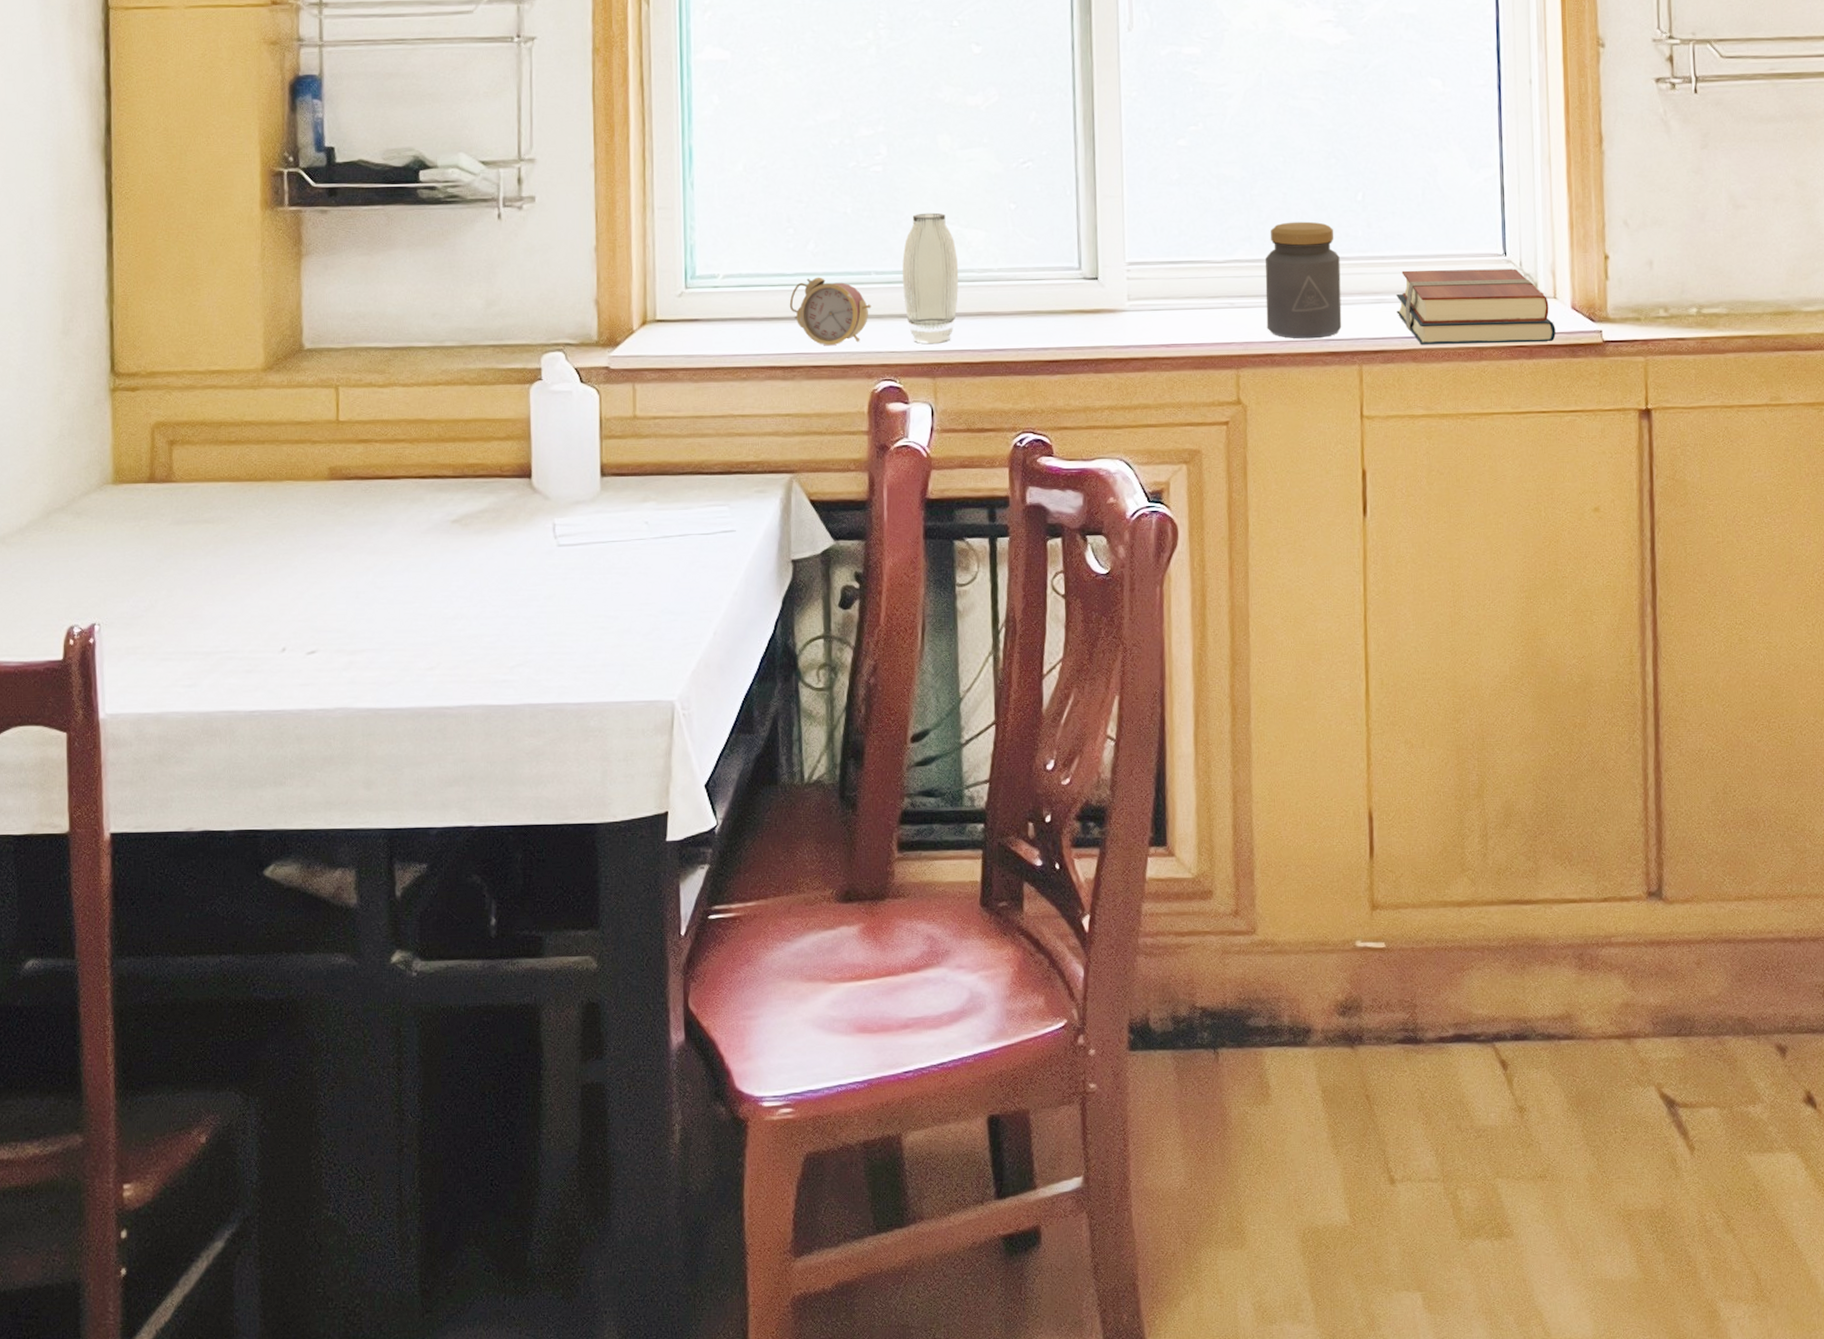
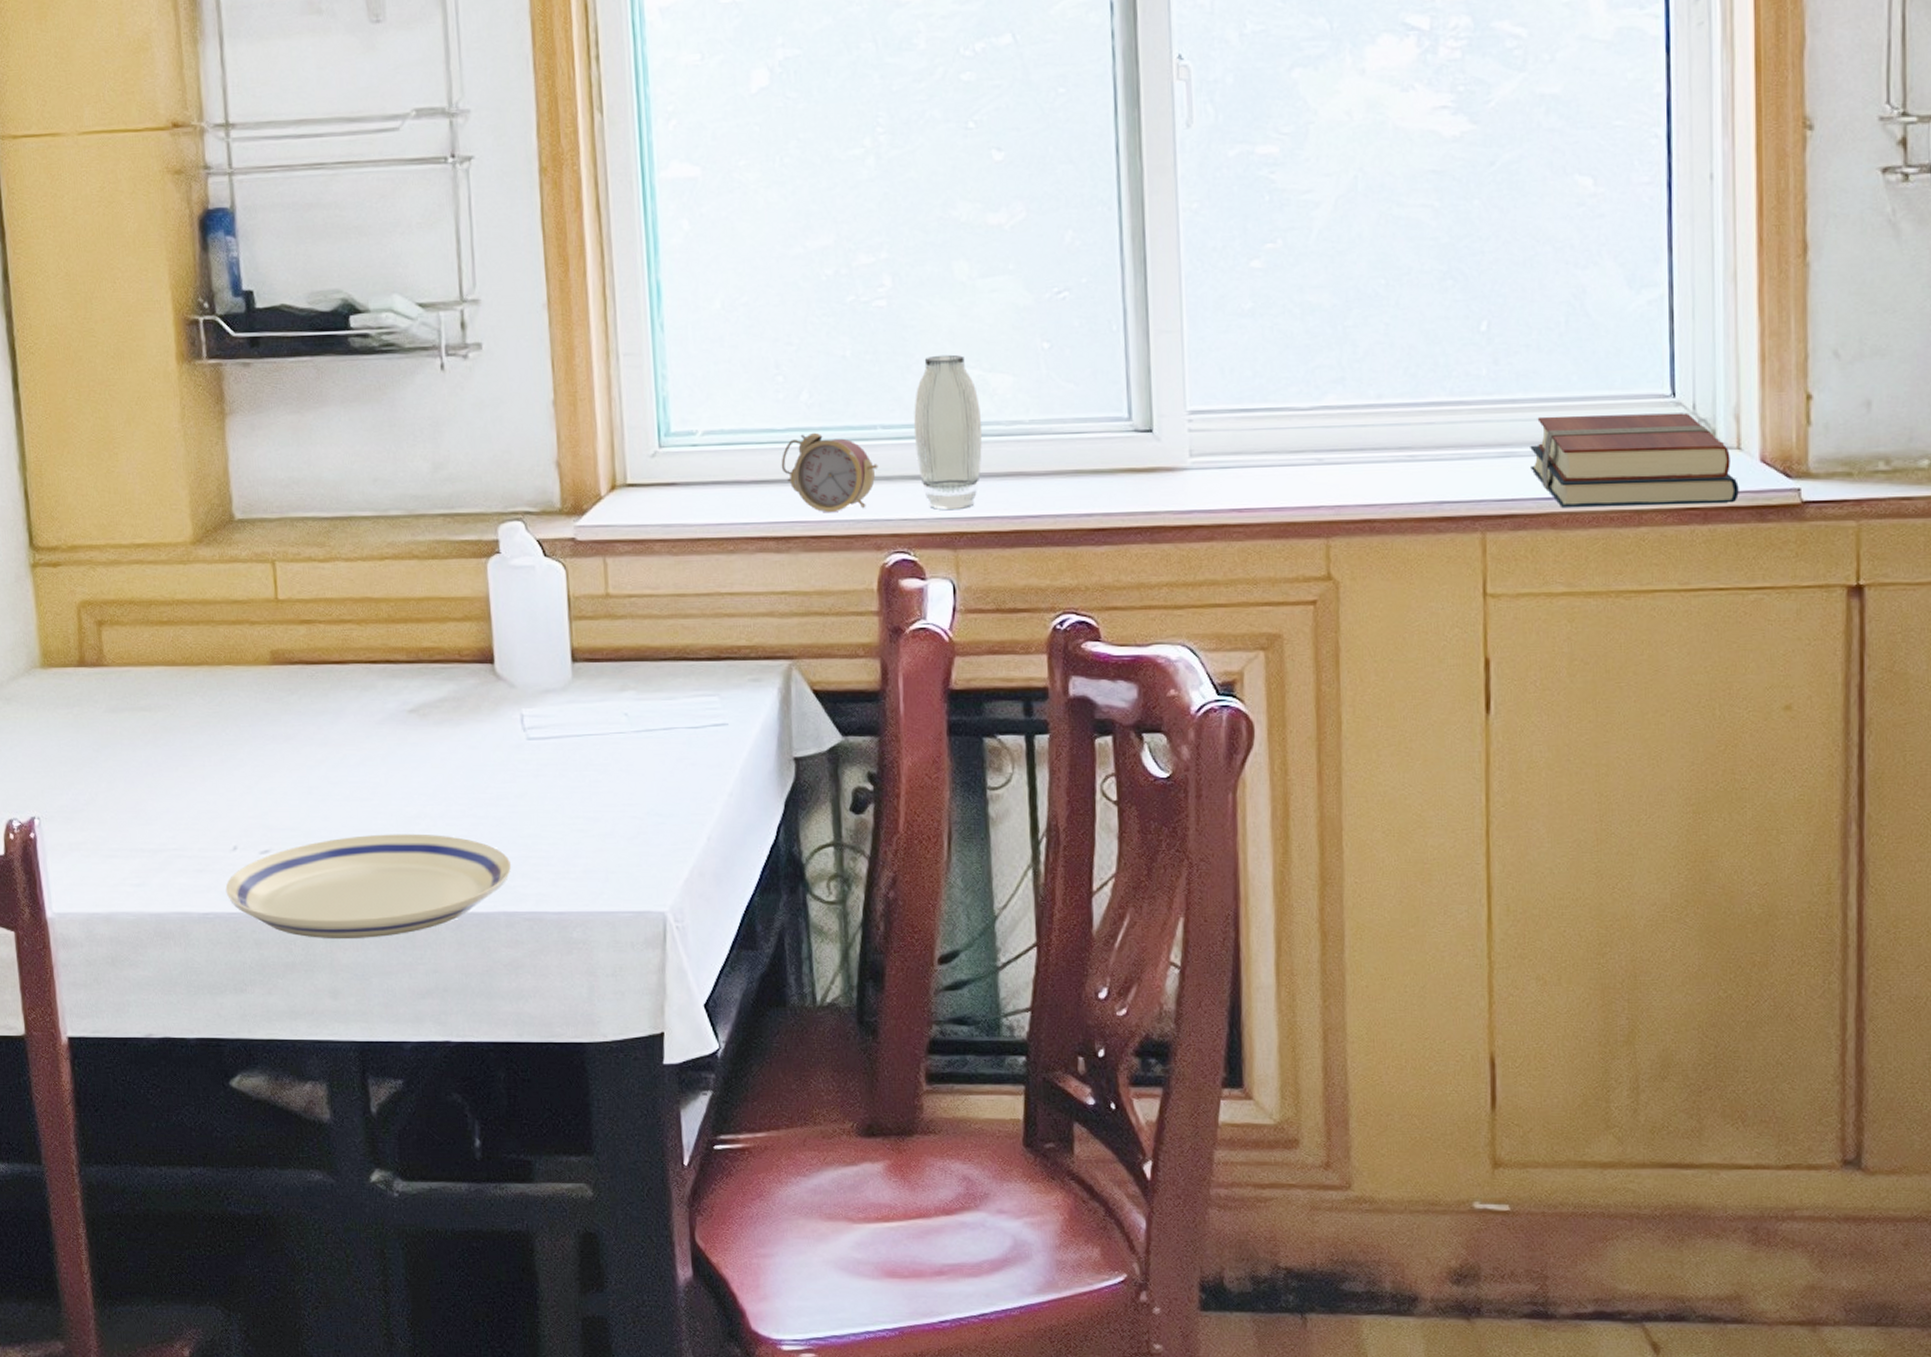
plate: none [272,633,538,732] -> present [225,833,512,938]
jar: present [1265,221,1342,339] -> none [1361,358,1460,502]

